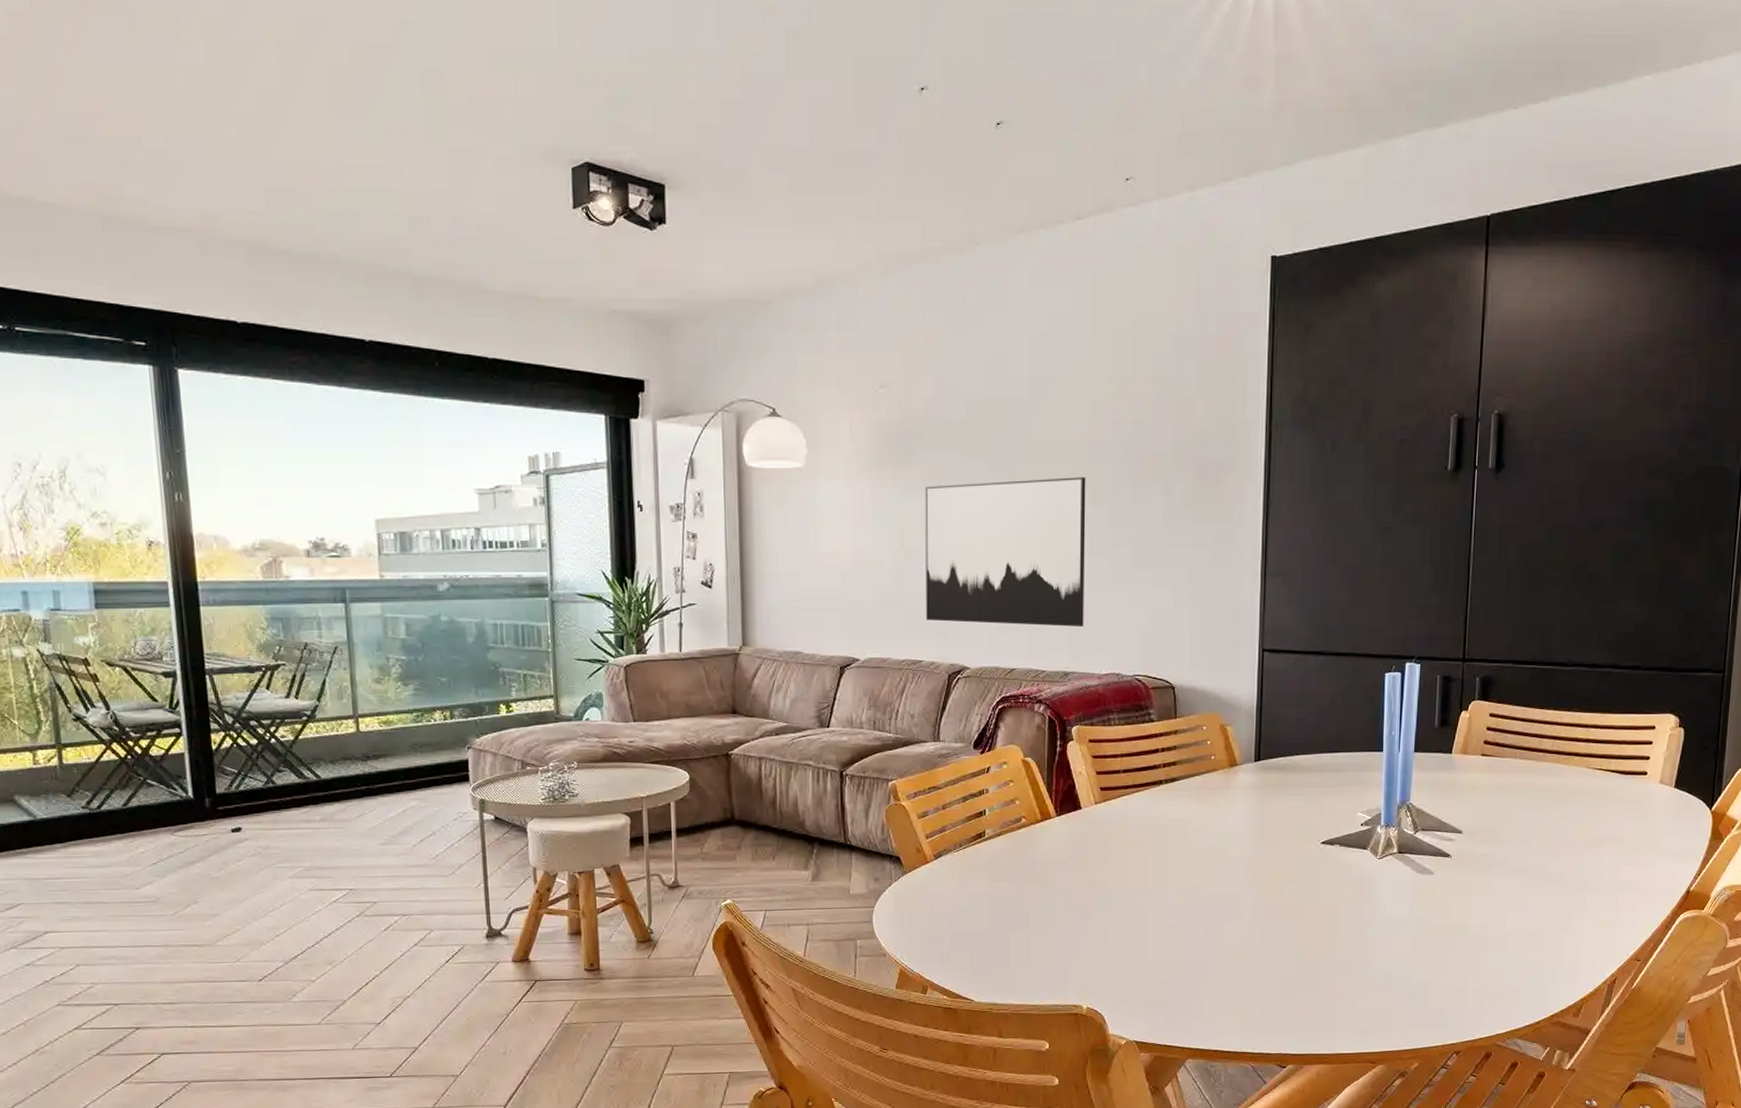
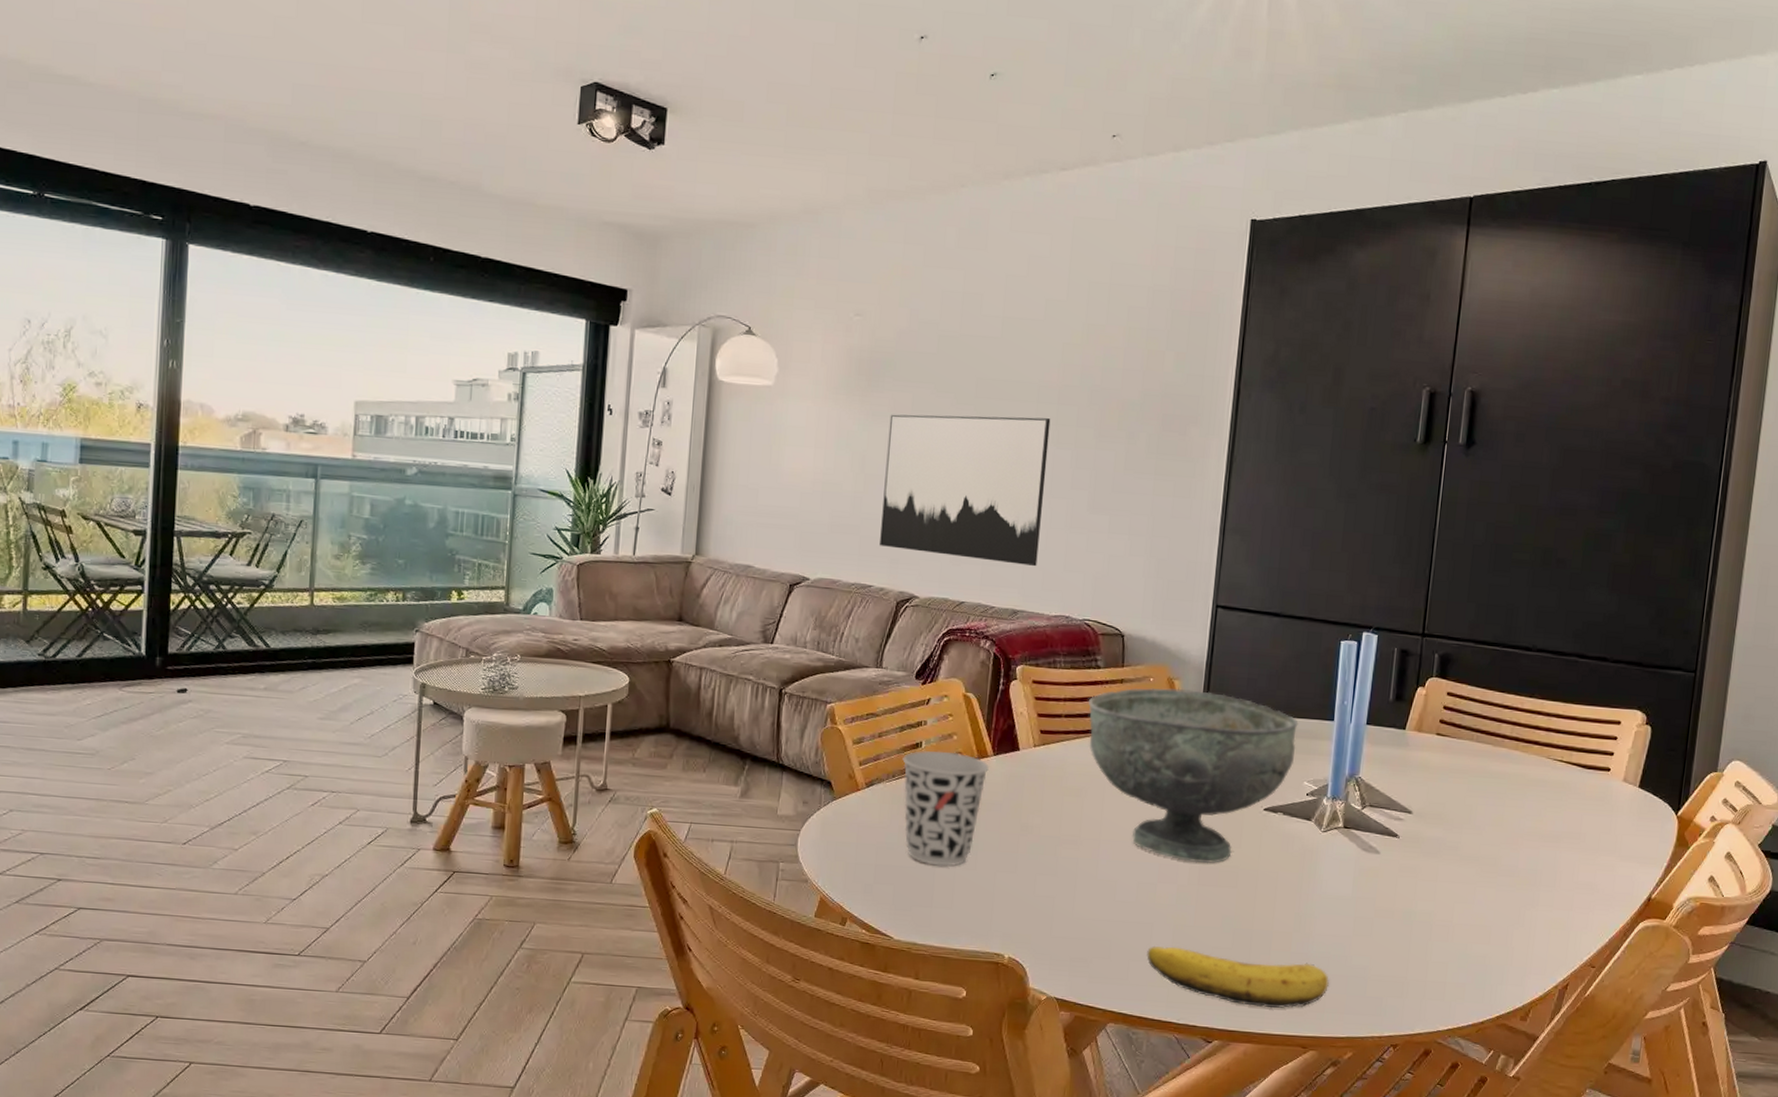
cup: none [968,816,1053,928] -> present [902,751,989,866]
decorative bowl: none [1145,734,1349,901] -> present [1089,687,1299,864]
banana: none [1219,982,1393,1029] -> present [1147,946,1329,1008]

